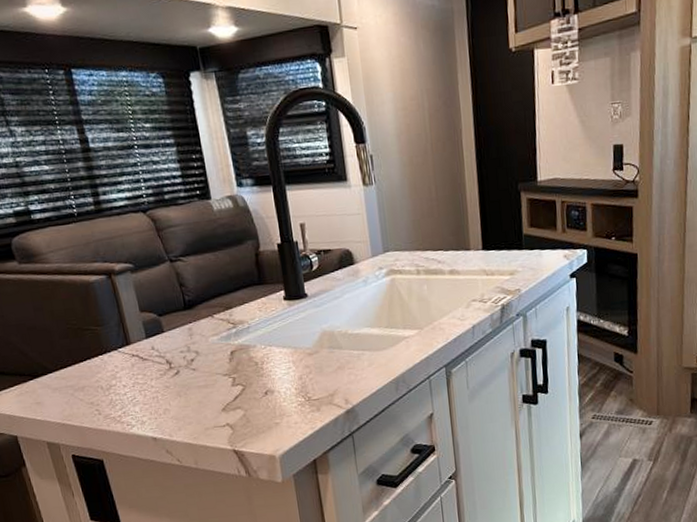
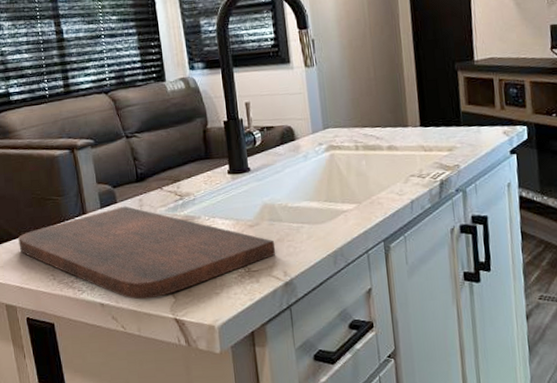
cutting board: none [55,335,337,433] -> present [18,206,276,300]

